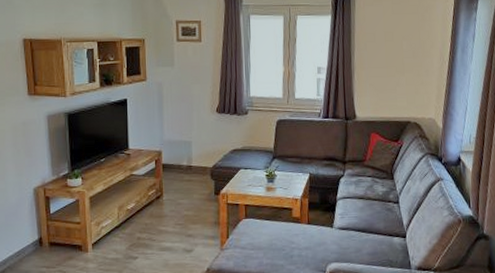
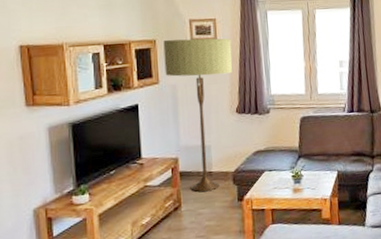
floor lamp: none [151,39,215,183] -> present [163,38,233,192]

